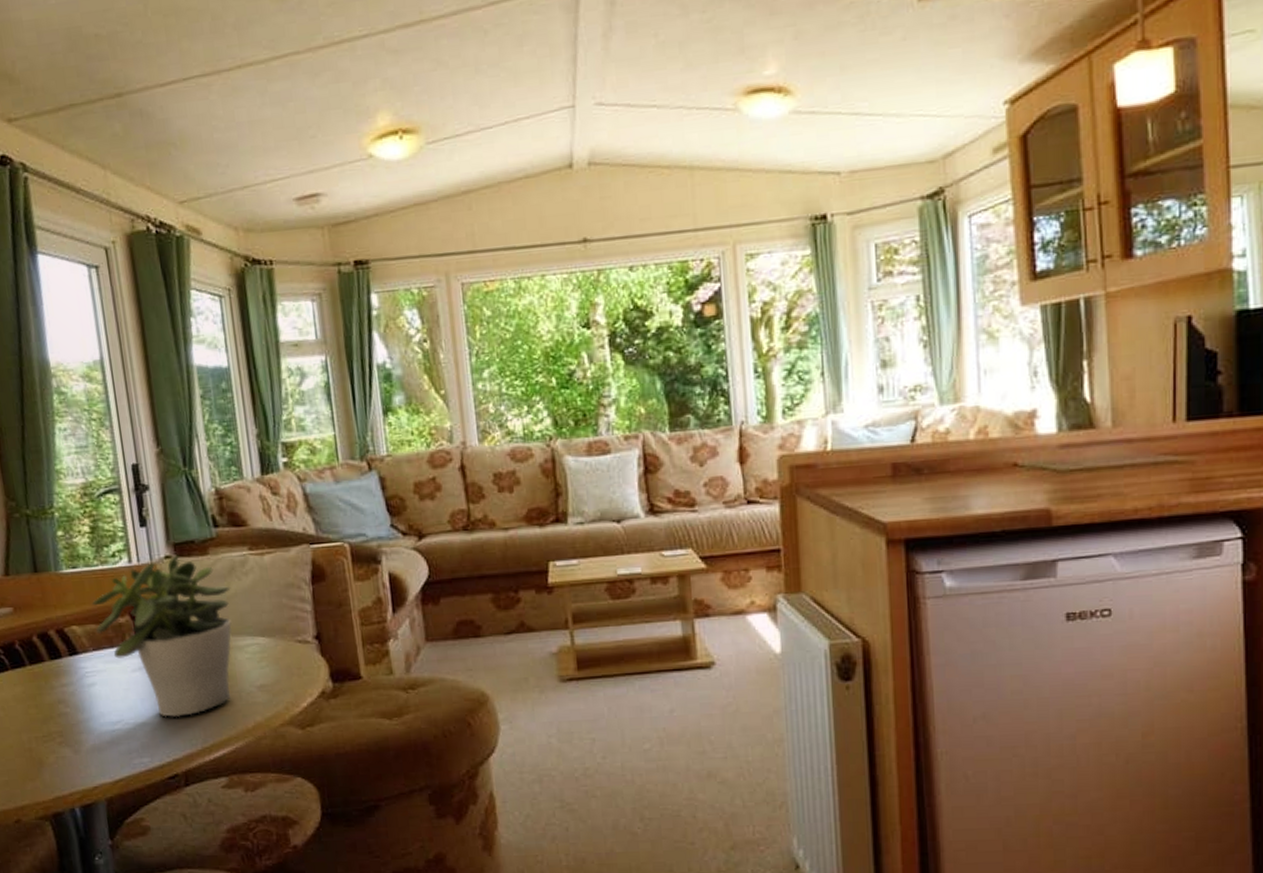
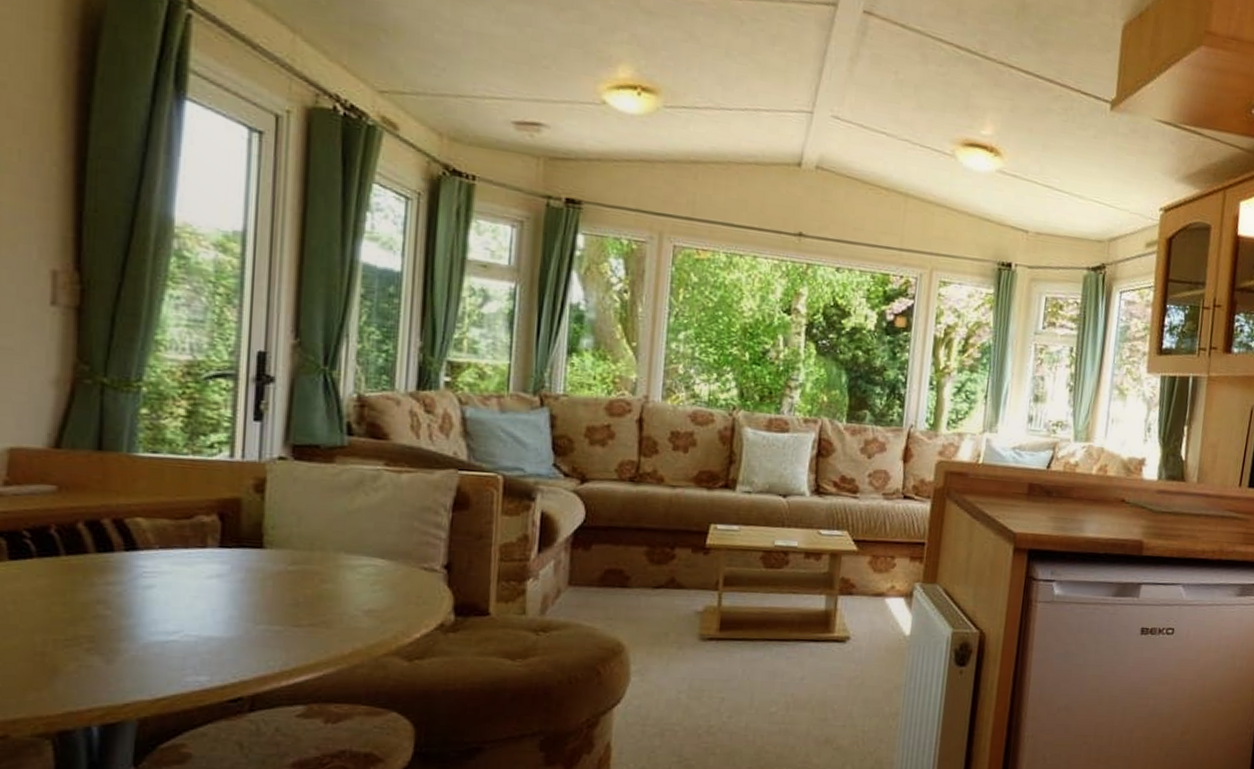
potted plant: present [91,554,232,718] -> none [167,457,354,636]

